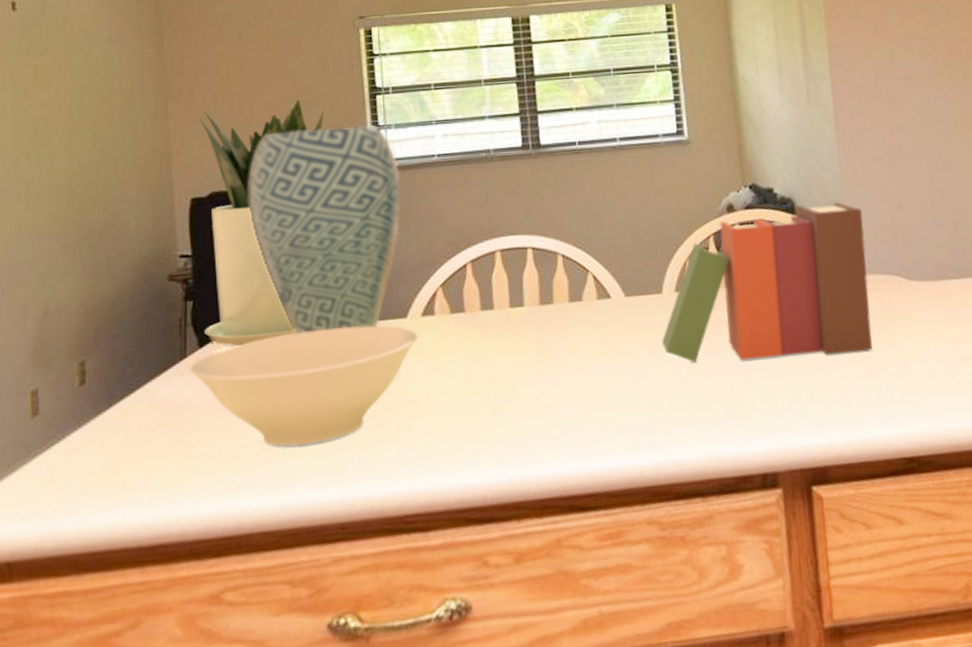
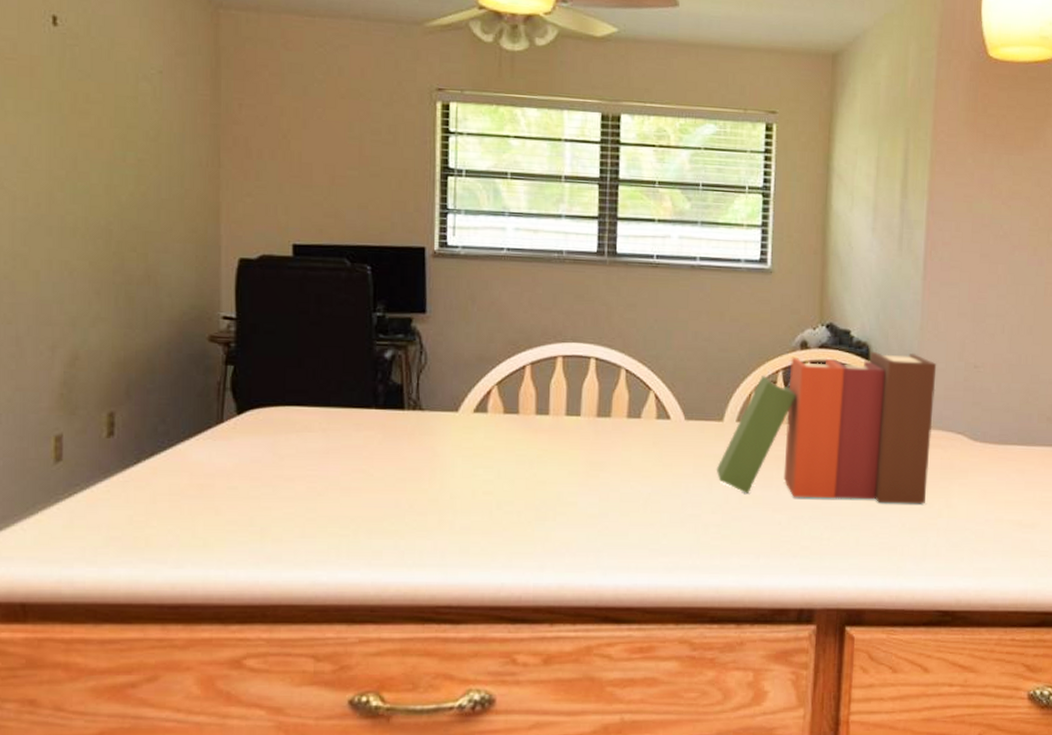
bowl: present [190,324,418,447] -> none [226,412,468,526]
planter: present [200,99,324,346] -> none [244,167,390,418]
vase: present [248,125,402,334] -> none [302,202,466,417]

